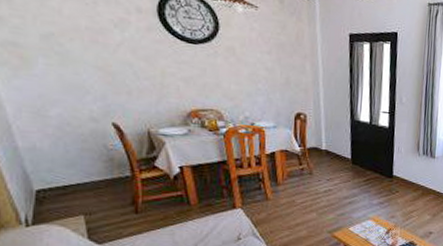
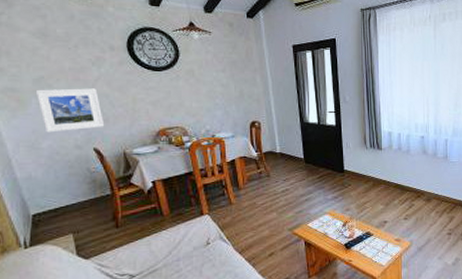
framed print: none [43,47,125,101] -> present [35,88,104,133]

